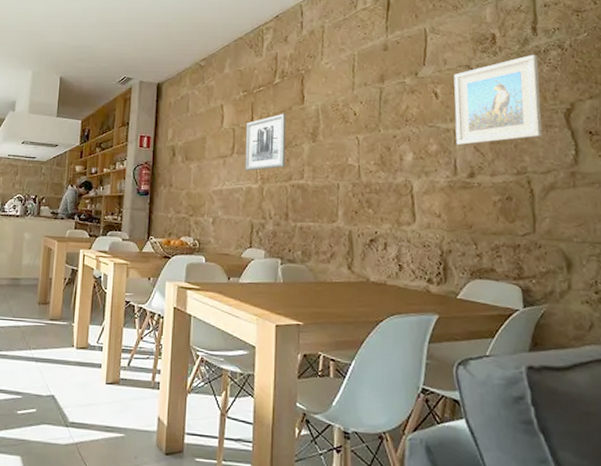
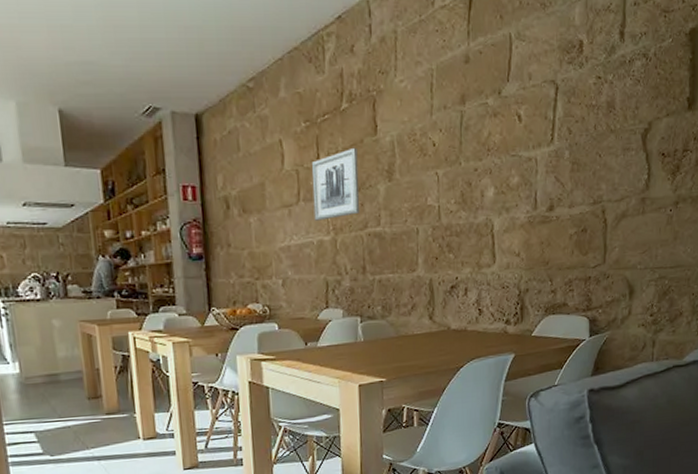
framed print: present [453,54,542,146] -> none [537,65,623,177]

